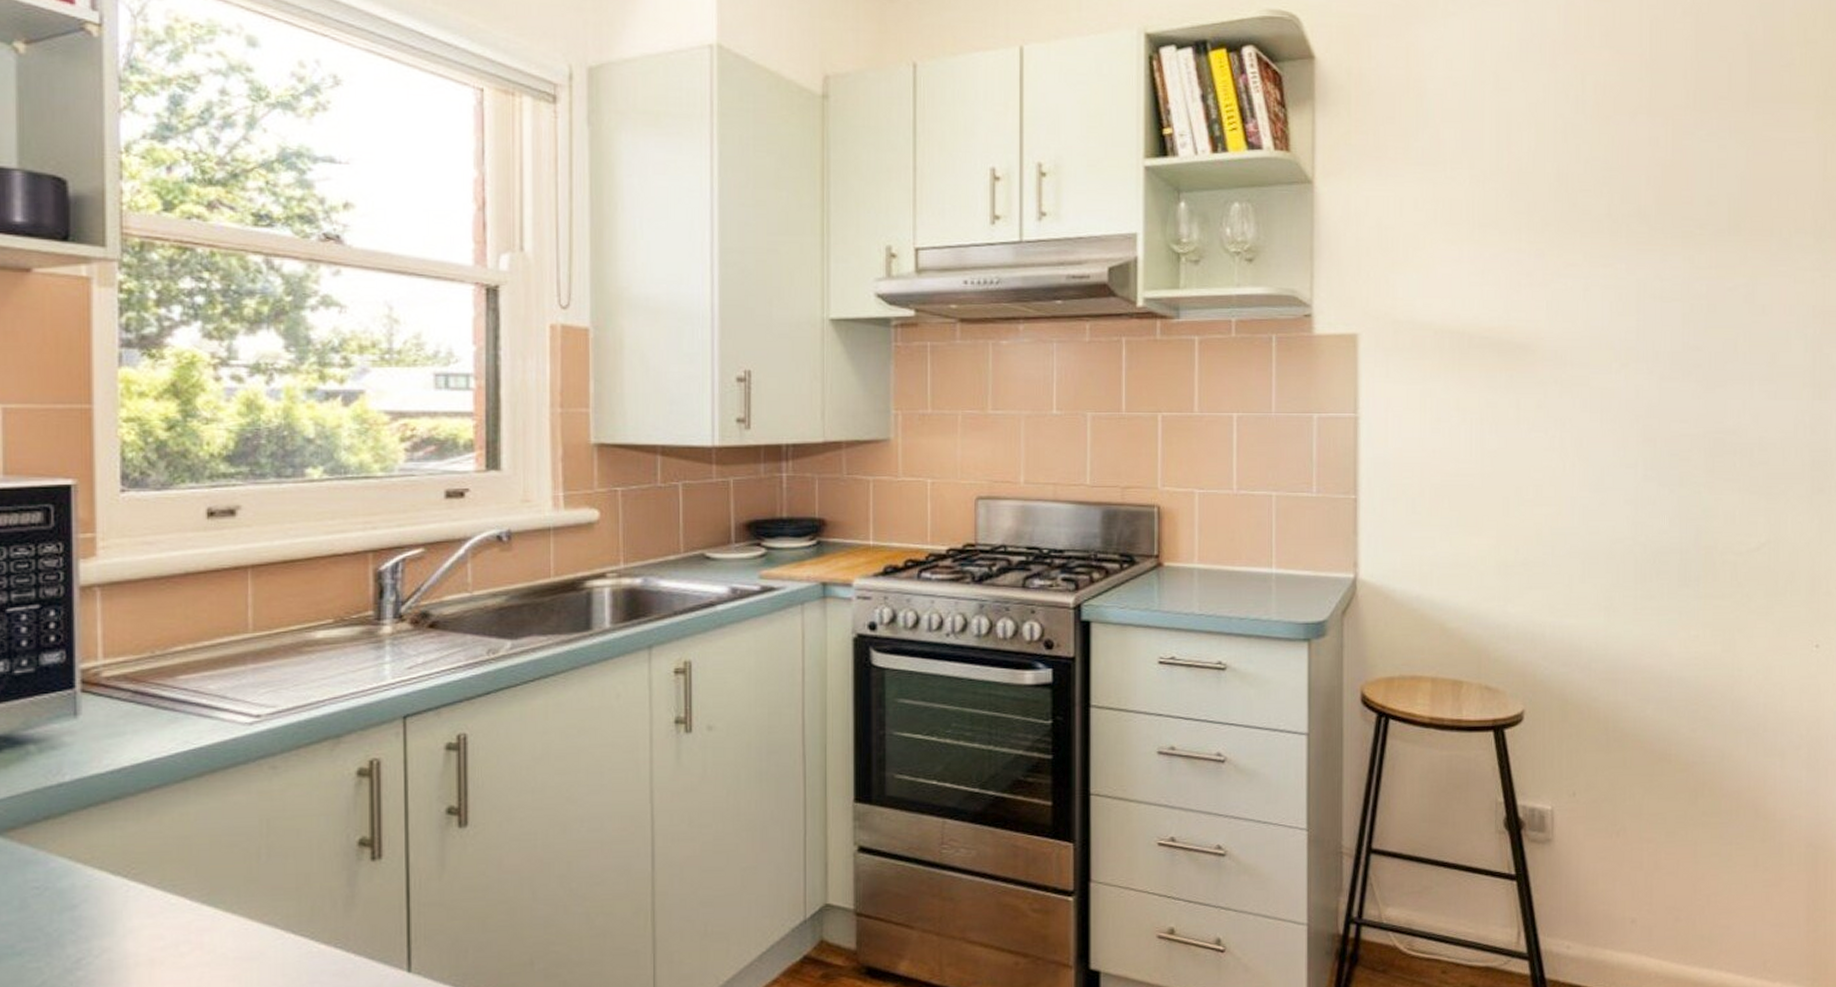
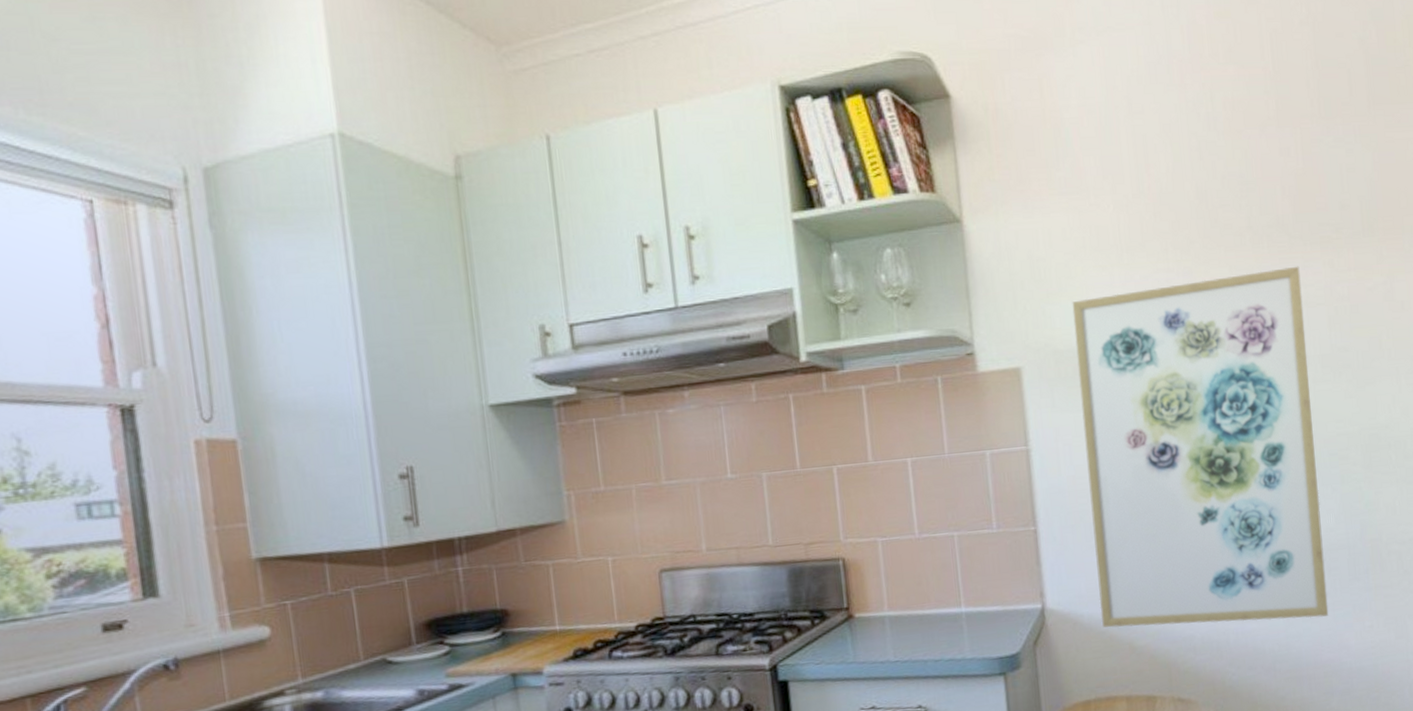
wall art: none [1413,258,1658,621] -> present [1072,266,1329,628]

